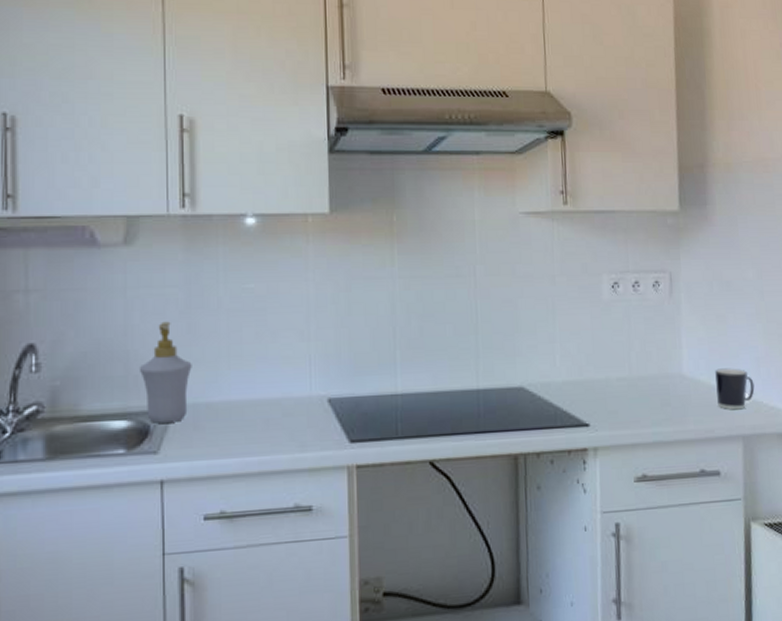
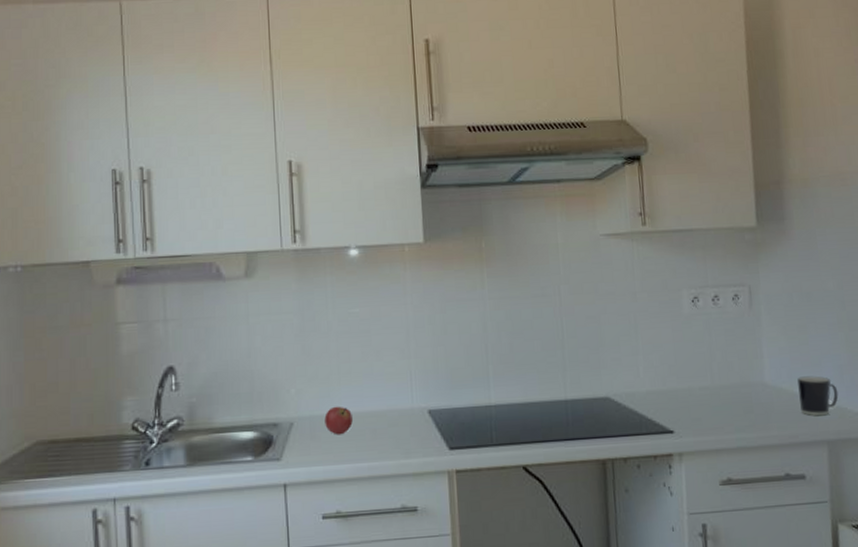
soap bottle: present [139,321,192,423] -> none [262,344,308,434]
fruit: none [210,392,242,426] -> present [324,406,353,435]

